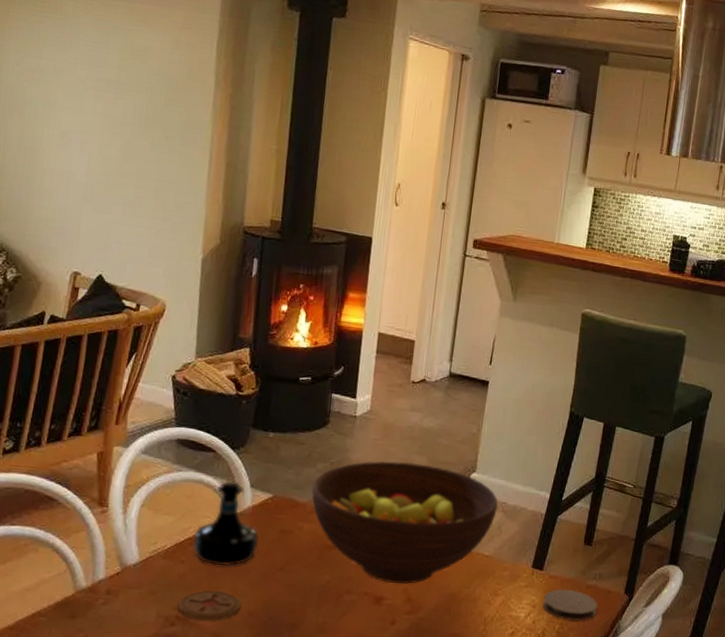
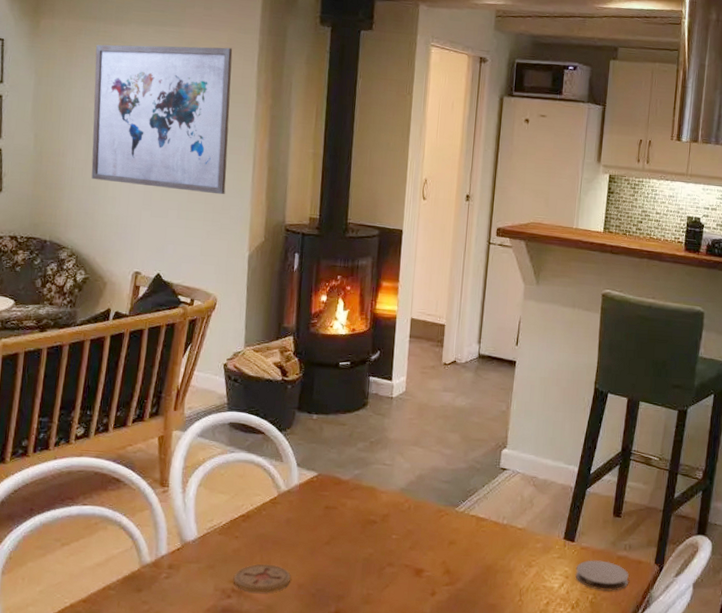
wall art: none [25,15,189,191] -> present [91,44,233,195]
tequila bottle: present [193,481,259,566] -> none [246,460,306,541]
fruit bowl: present [311,461,499,584] -> none [353,439,530,556]

